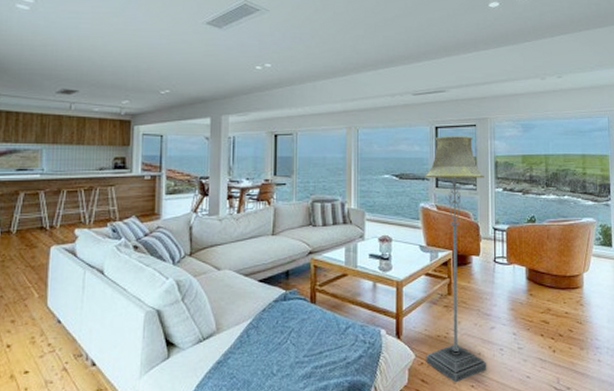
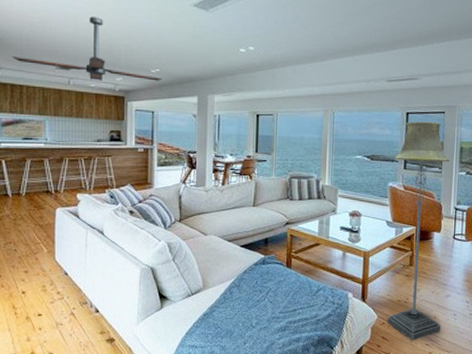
ceiling fan: none [10,38,172,104] -> present [13,16,162,81]

